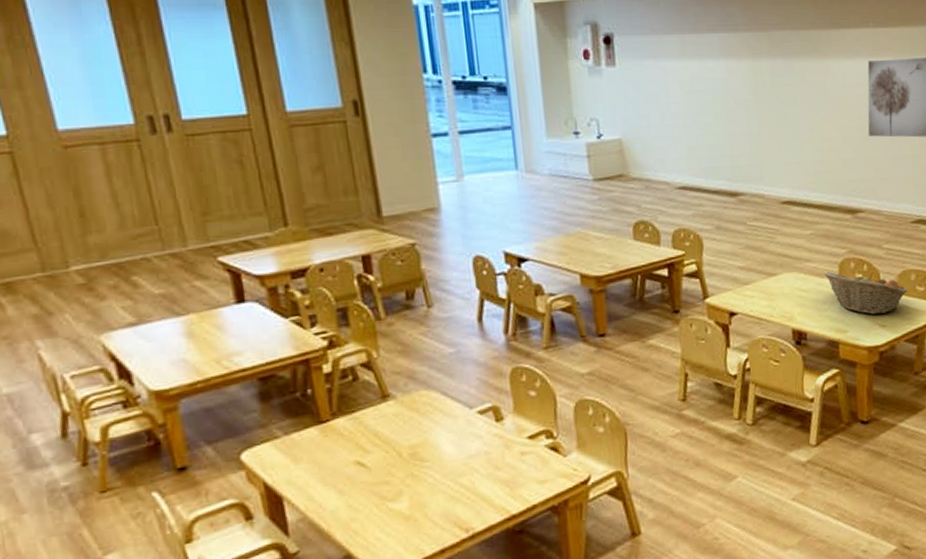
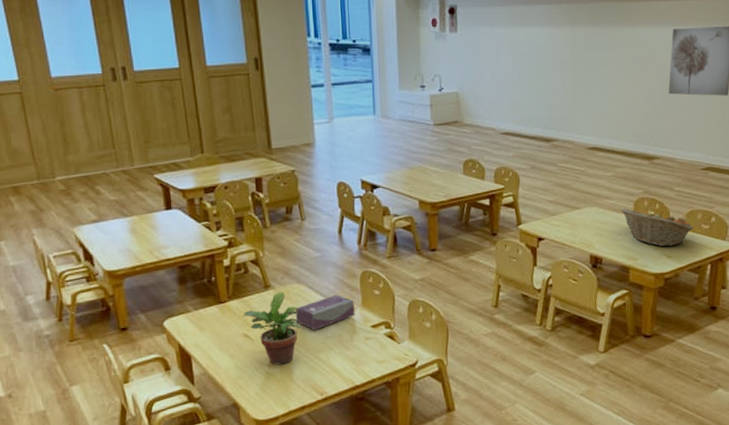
potted plant: none [353,401,437,499] -> present [243,291,303,365]
tissue box: none [425,400,506,449] -> present [295,294,355,330]

